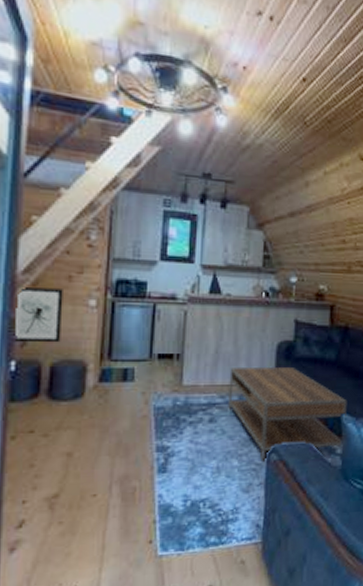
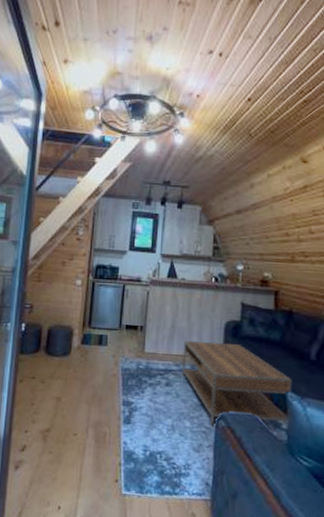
wall art: present [12,286,63,343] -> none [23,268,59,312]

